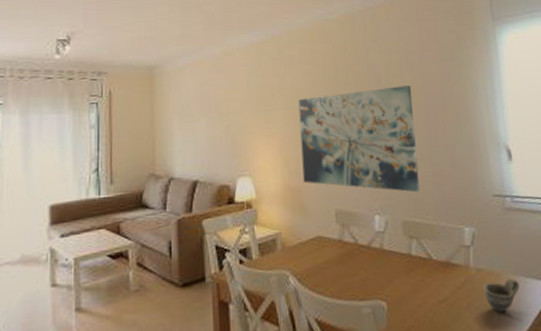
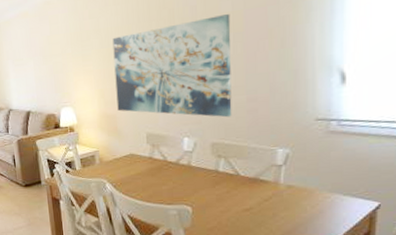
cup: present [483,277,520,312] -> none [292,194,334,223]

